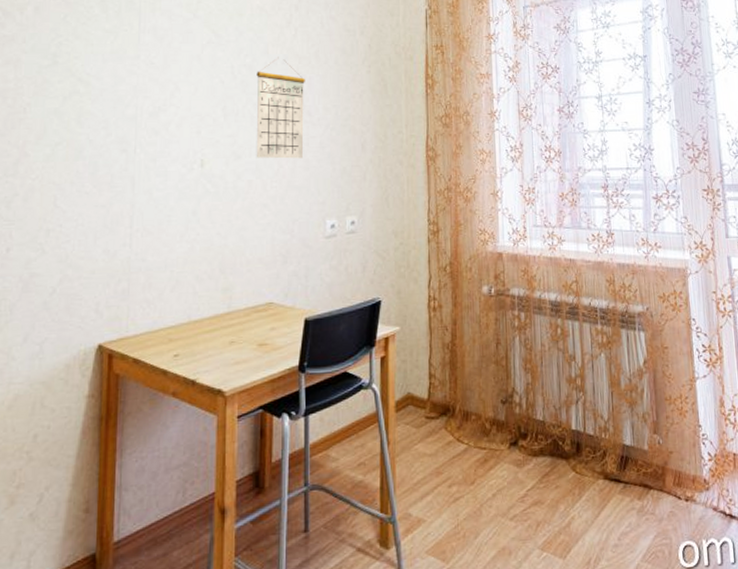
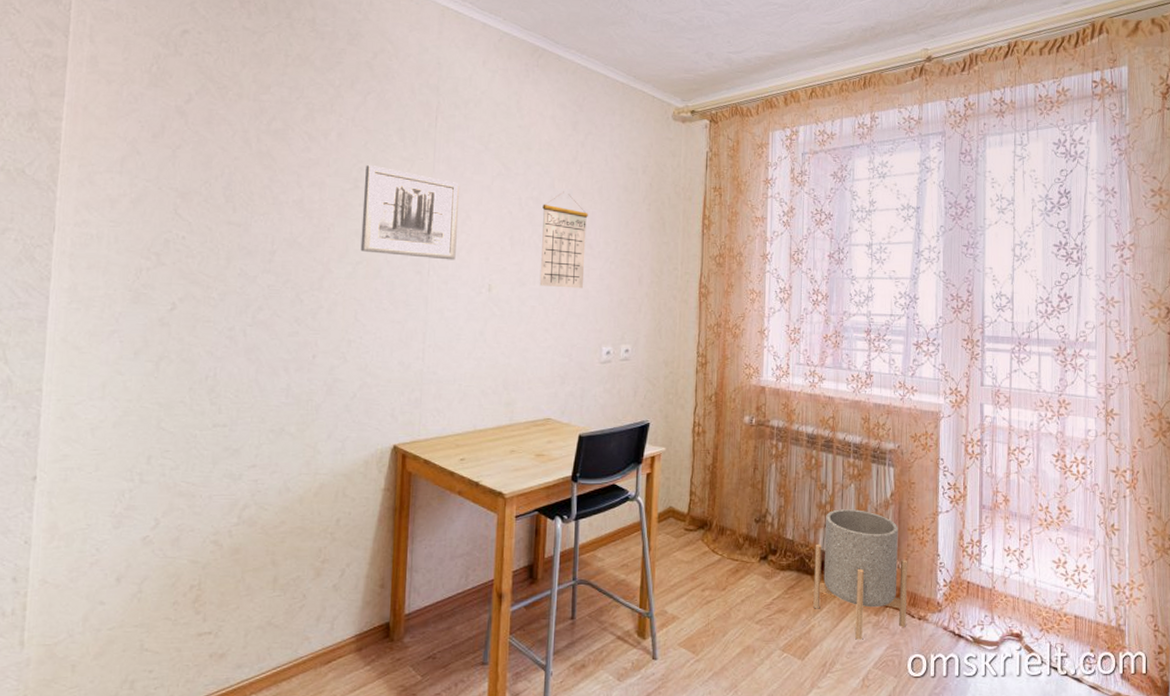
wall art: none [60,40,168,136] -> present [360,165,460,260]
planter: none [568,381,673,530] -> present [813,509,908,640]

